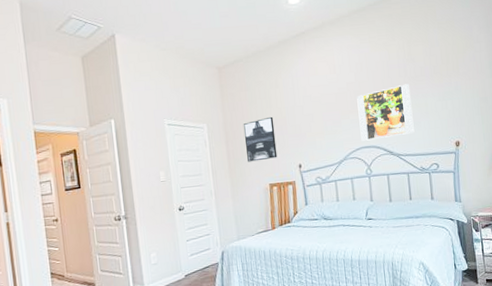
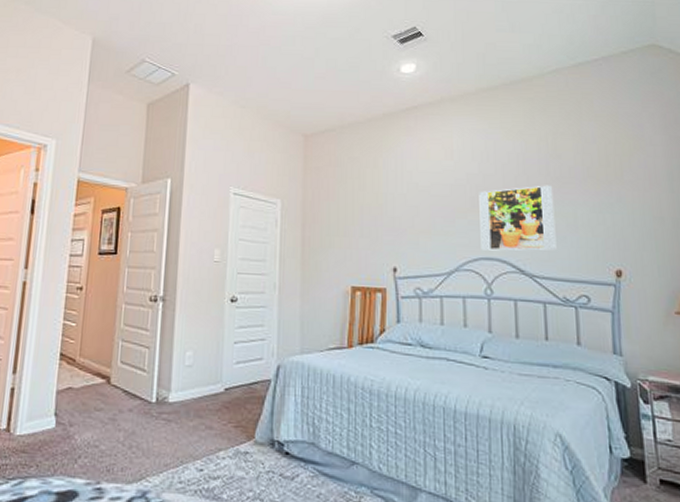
wall art: present [243,116,278,162] -> none [326,201,366,255]

